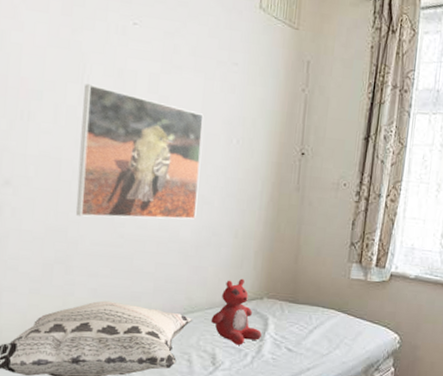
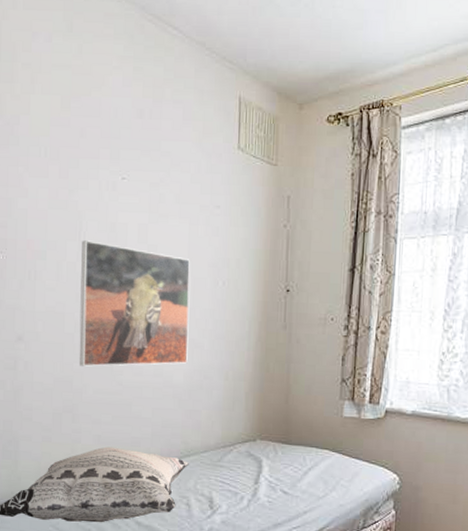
stuffed bear: present [210,278,262,345] -> none [206,420,256,489]

